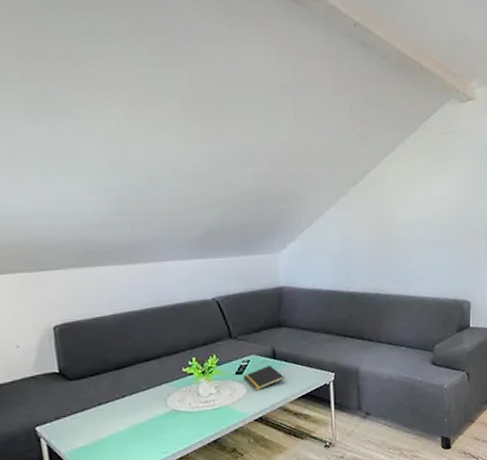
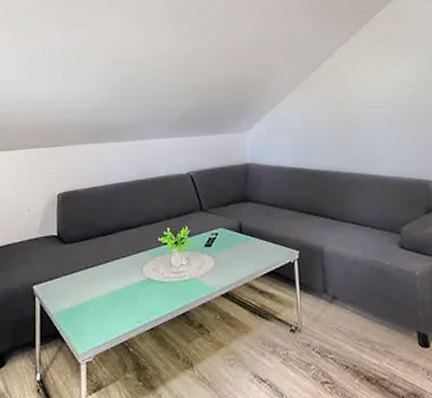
notepad: present [243,365,284,391] -> none [211,239,250,265]

